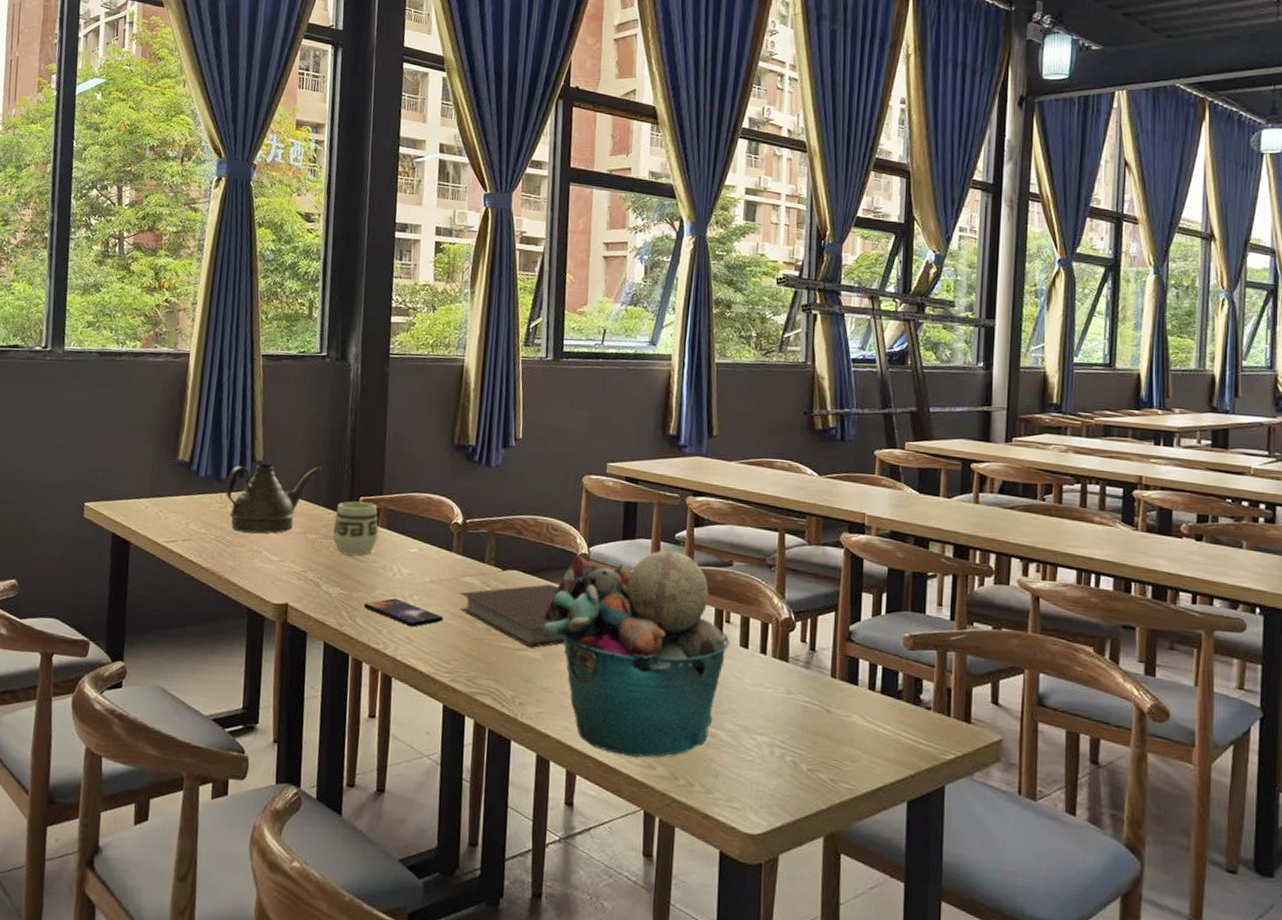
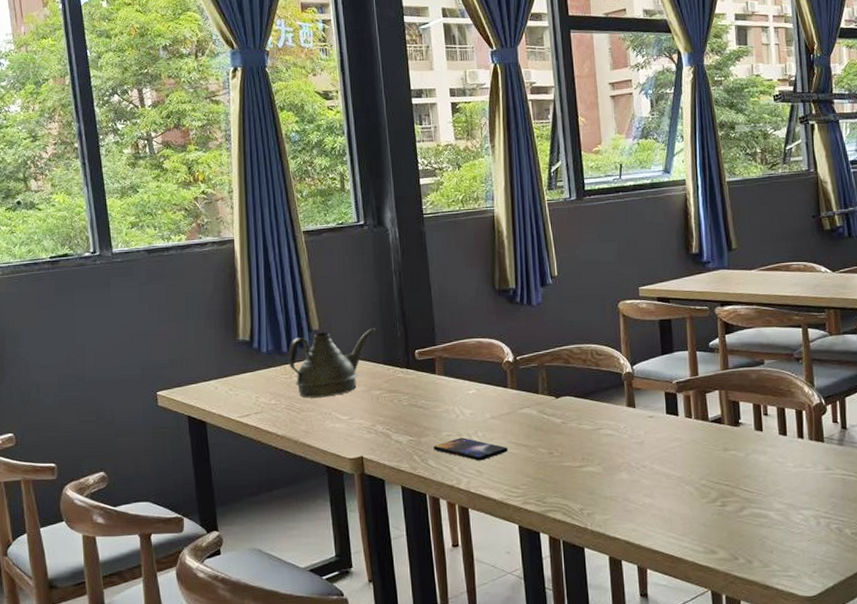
cup: present [333,501,379,555] -> none [394,354,438,404]
notebook: present [460,584,565,648] -> none [520,404,621,463]
bucket: present [542,550,730,757] -> none [598,358,770,546]

